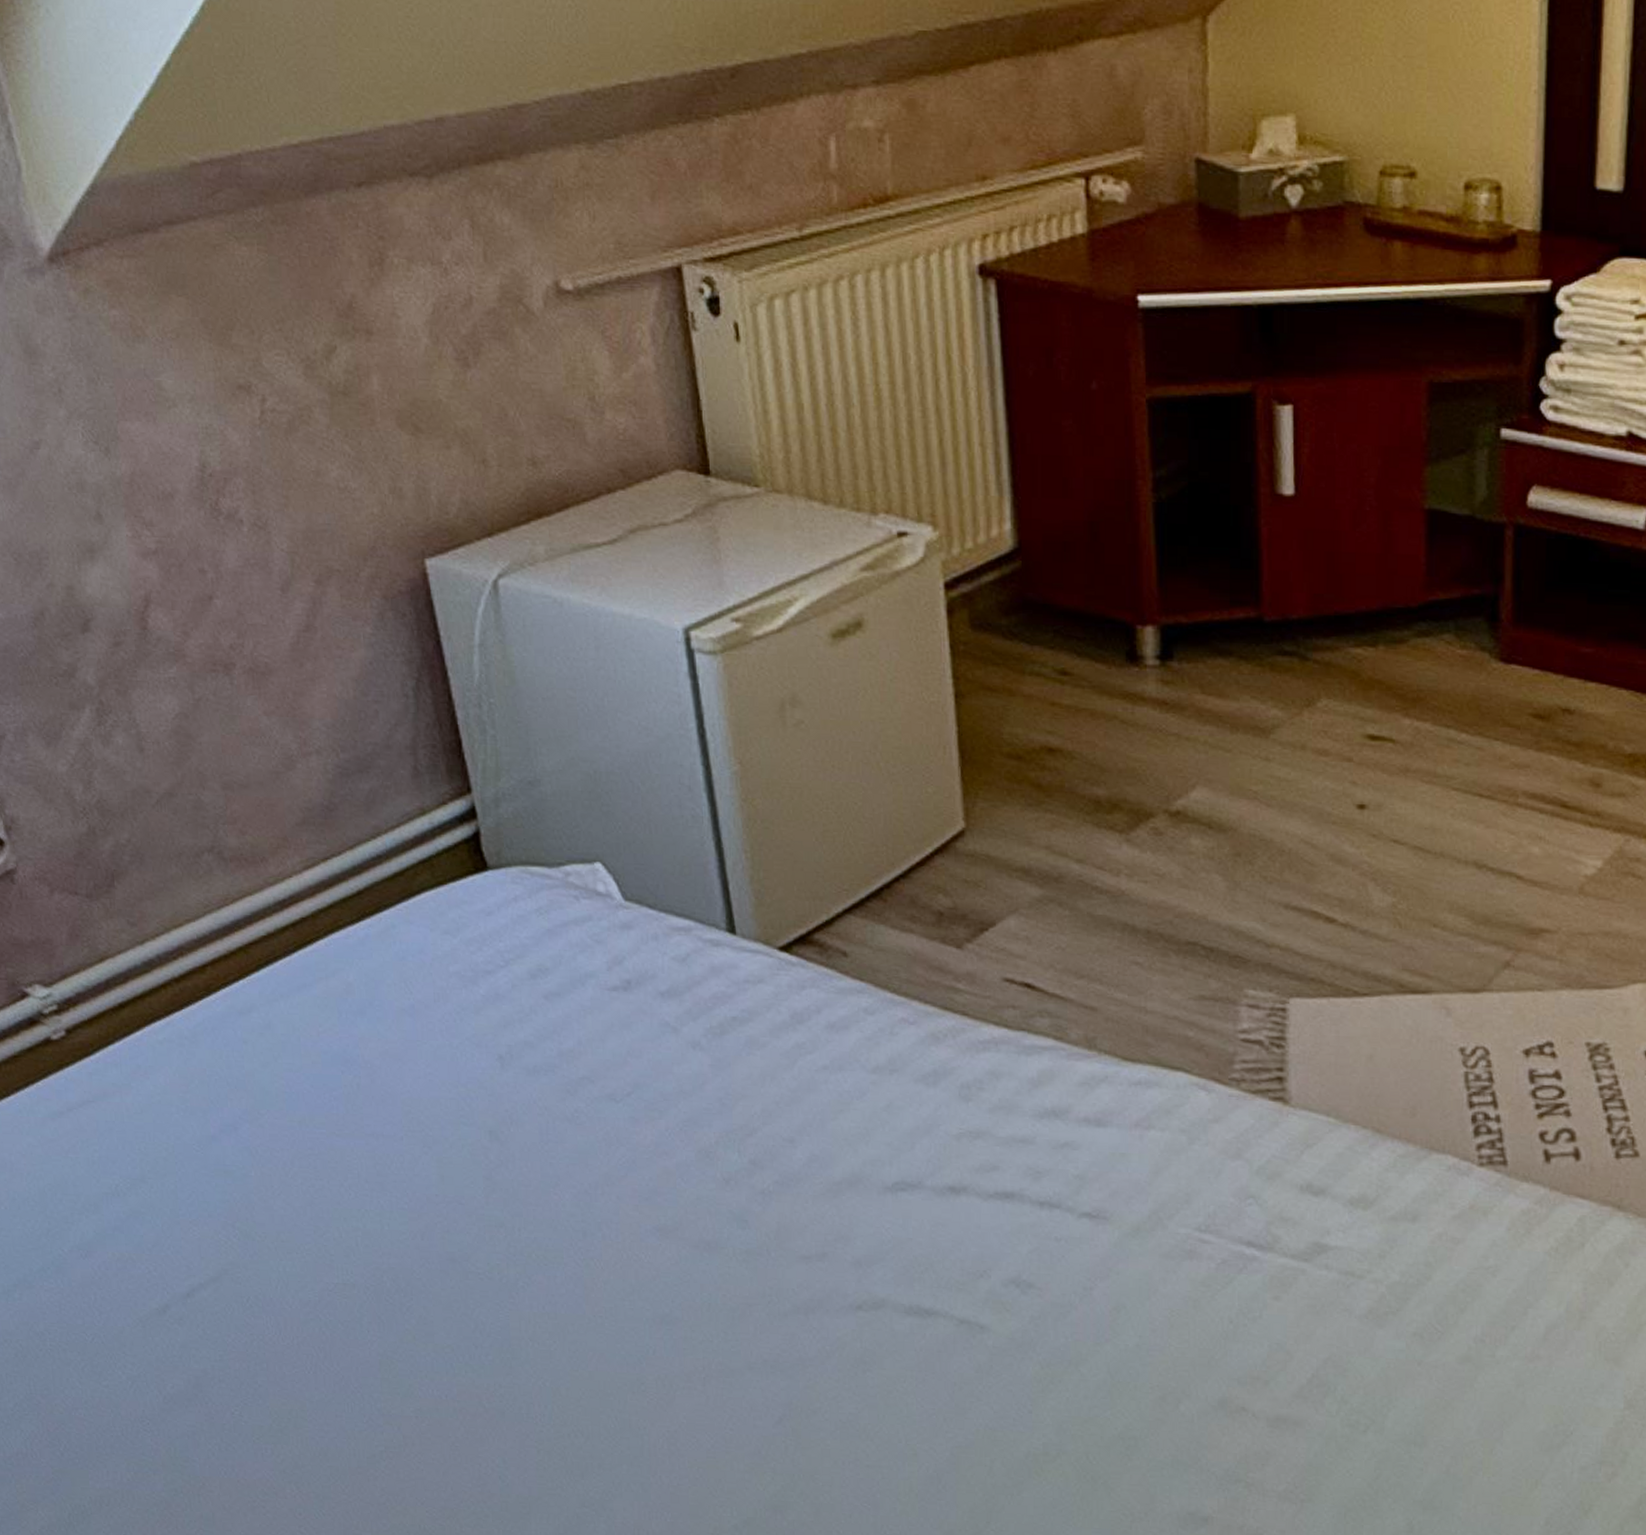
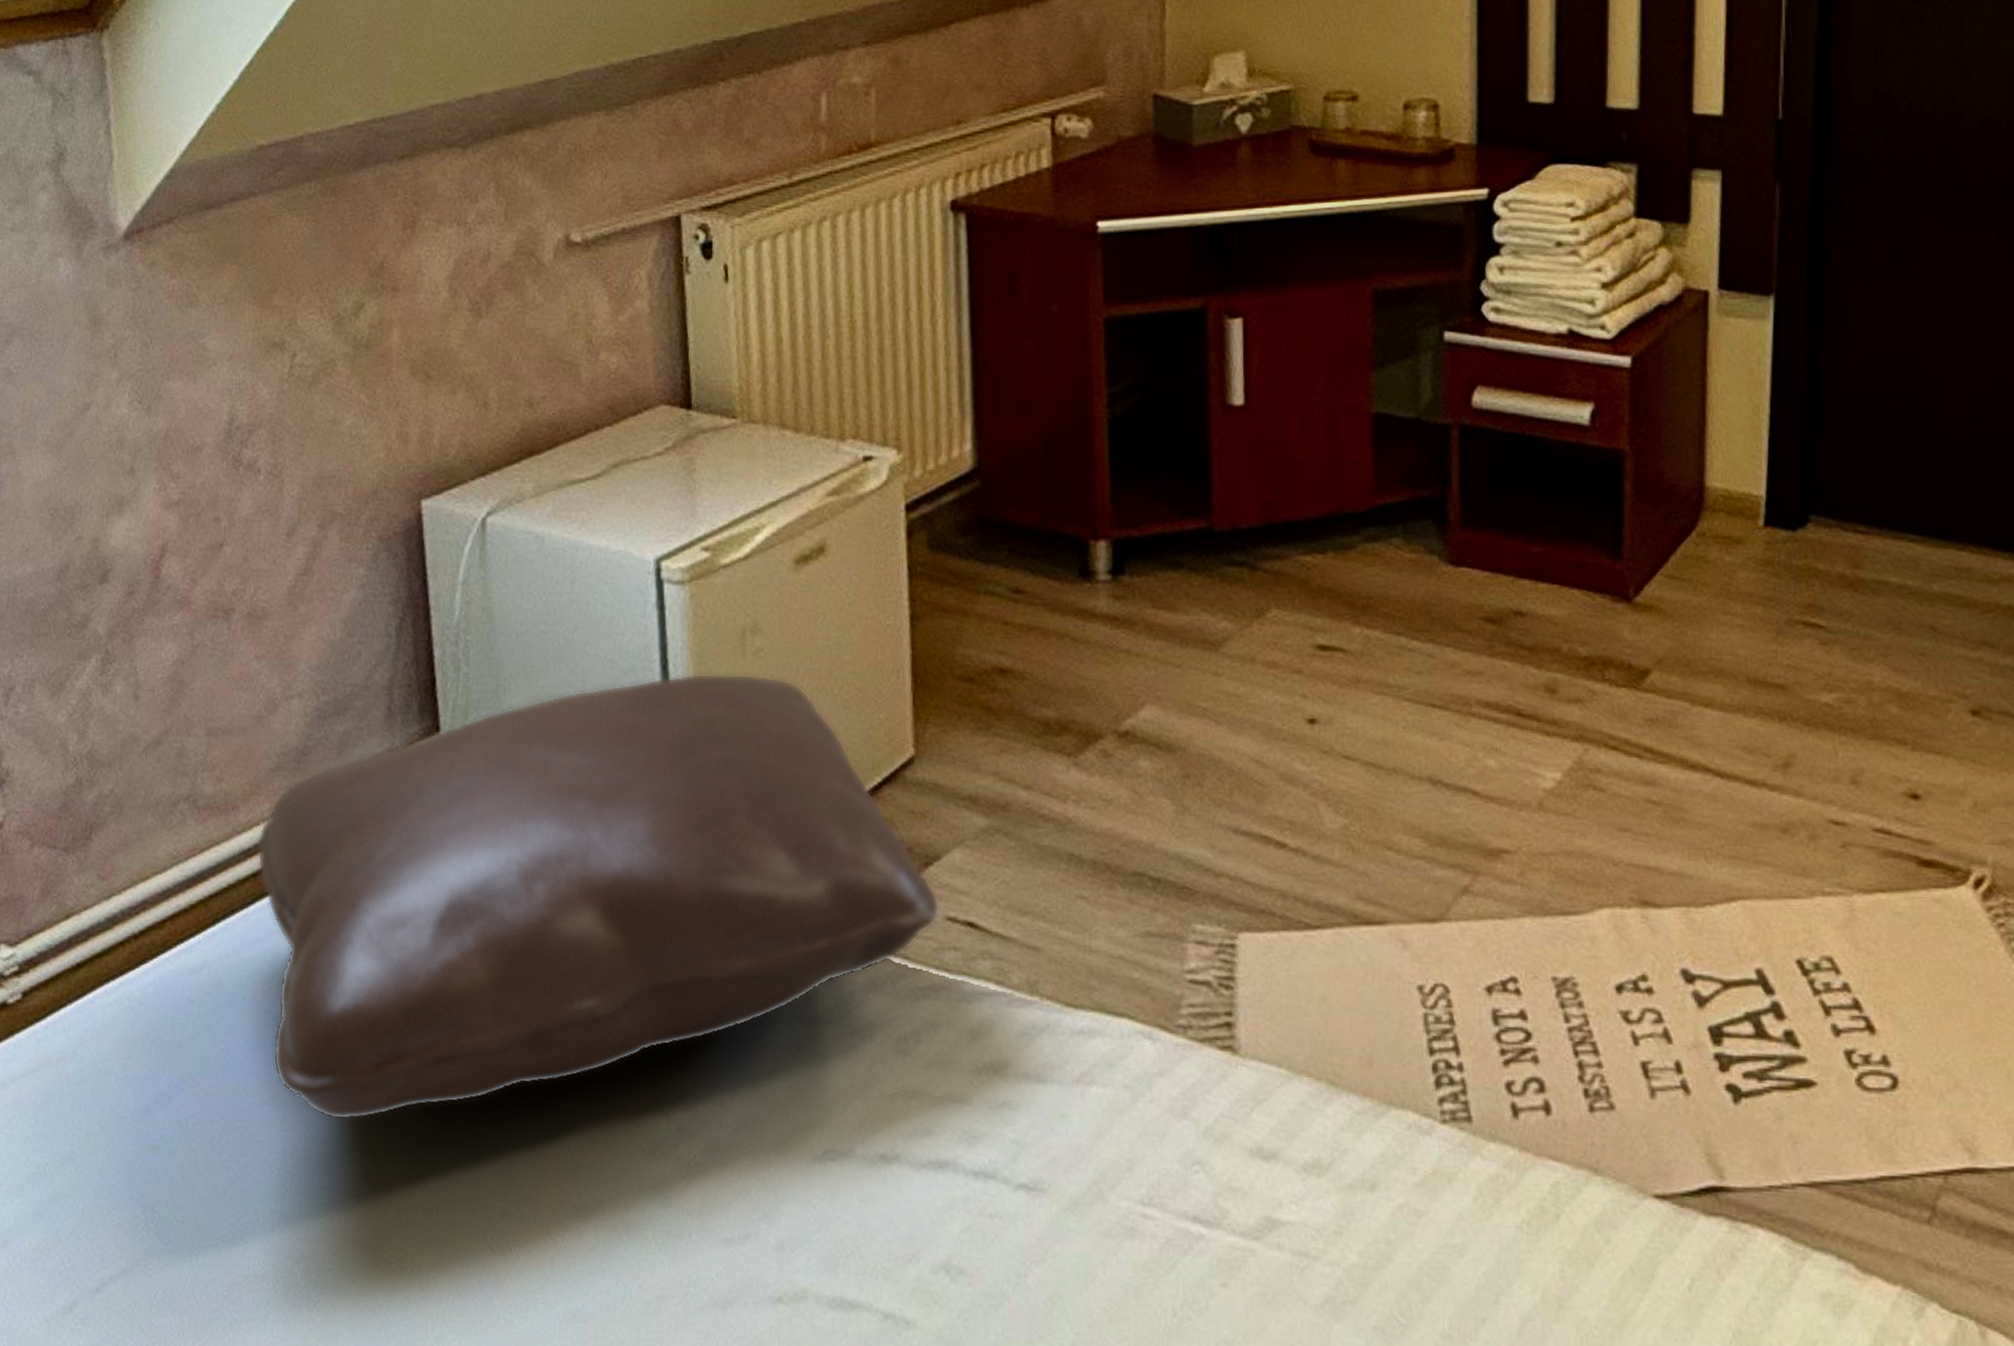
pillow: none [291,742,997,1151] -> present [256,673,940,1121]

